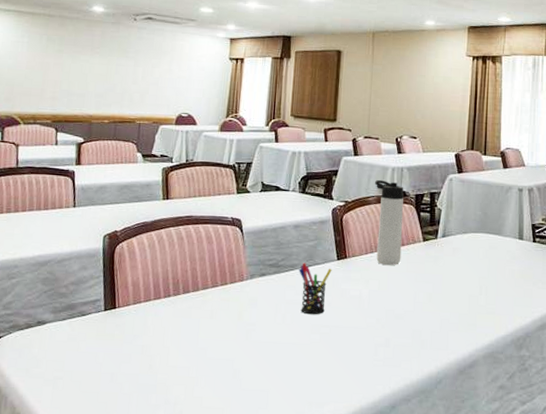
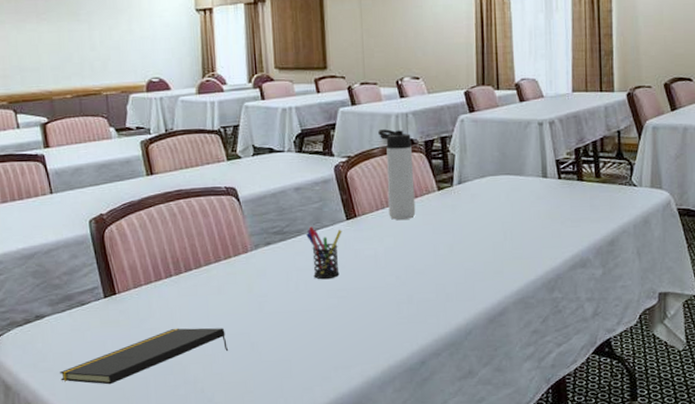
notepad: none [49,347,212,397] -> present [60,328,229,385]

